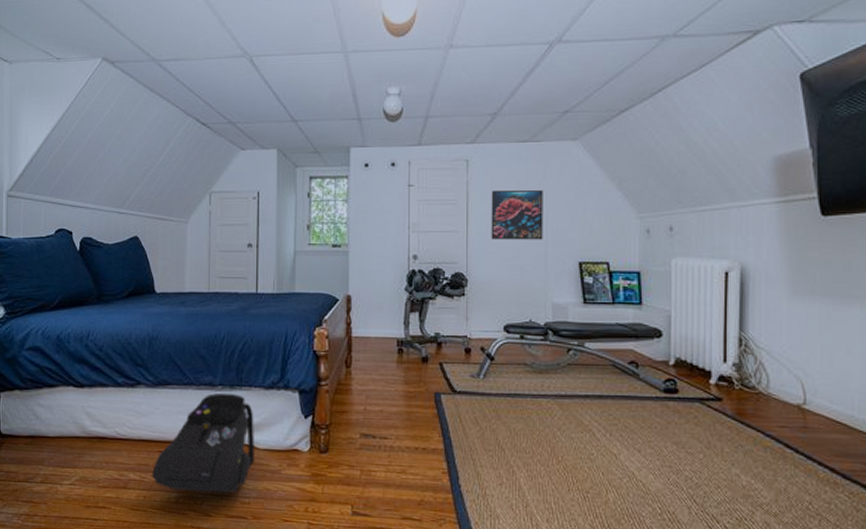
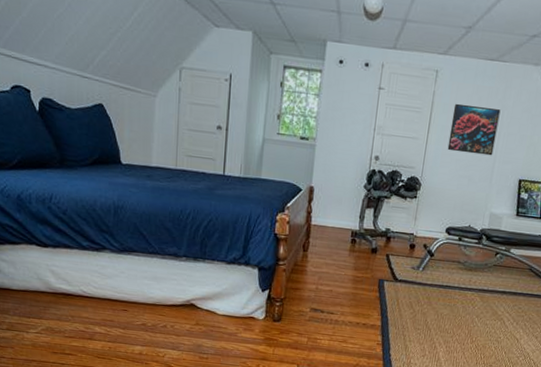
backpack: present [151,393,255,493] -> none [116,263,216,349]

